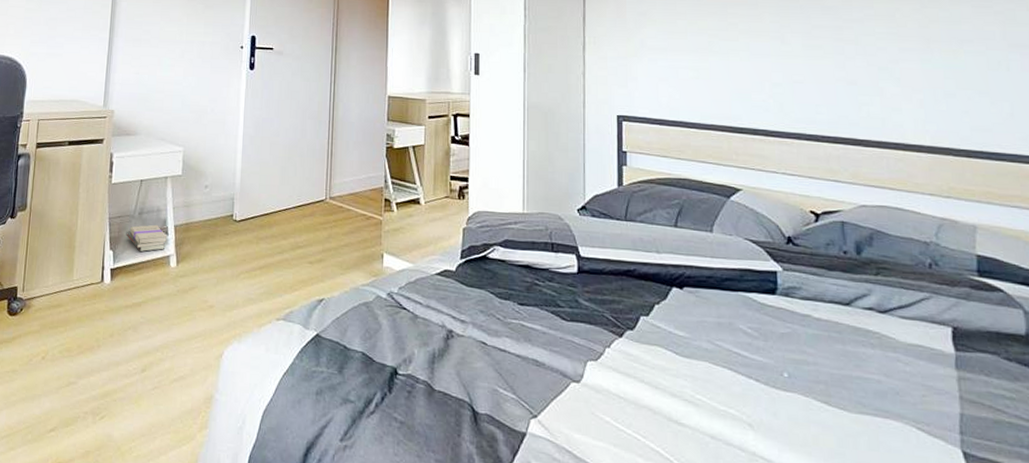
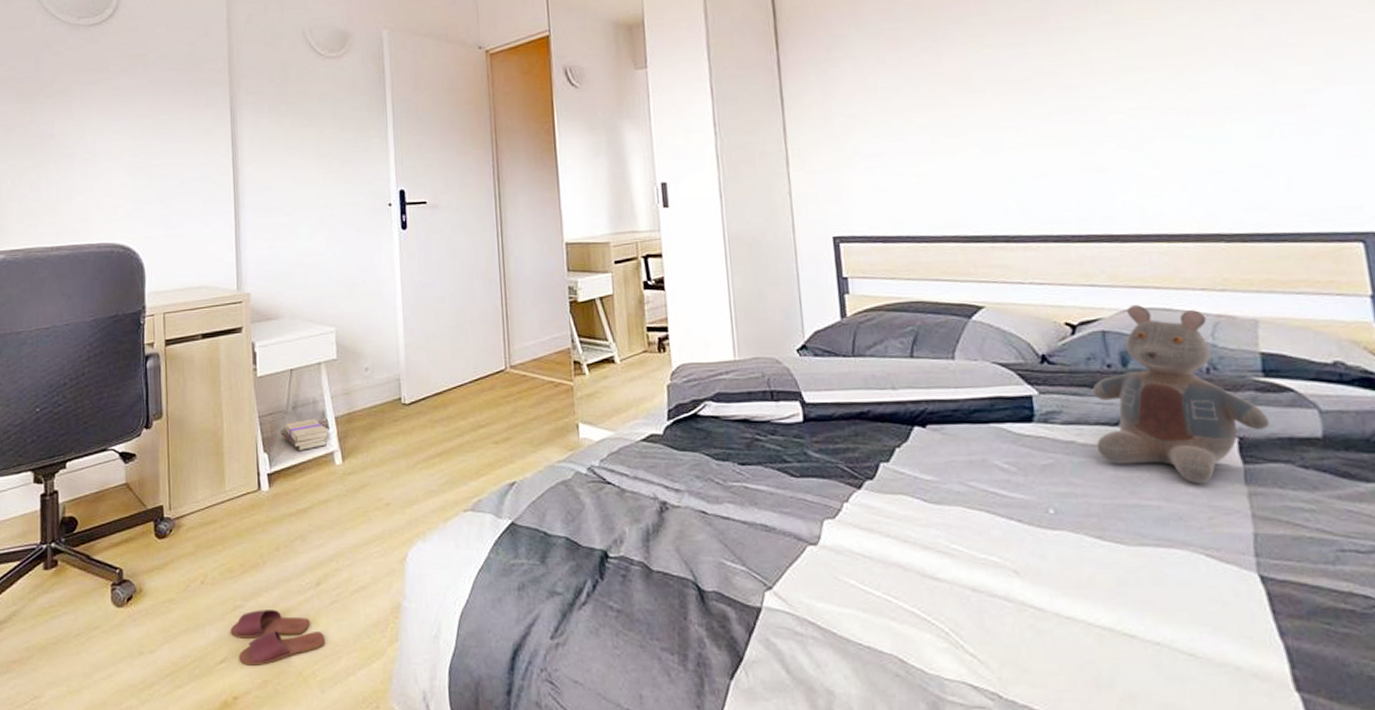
slippers: none [62,387,143,437] -> present [230,609,324,665]
stuffed animal: none [829,202,981,364] -> present [1092,305,1270,483]

